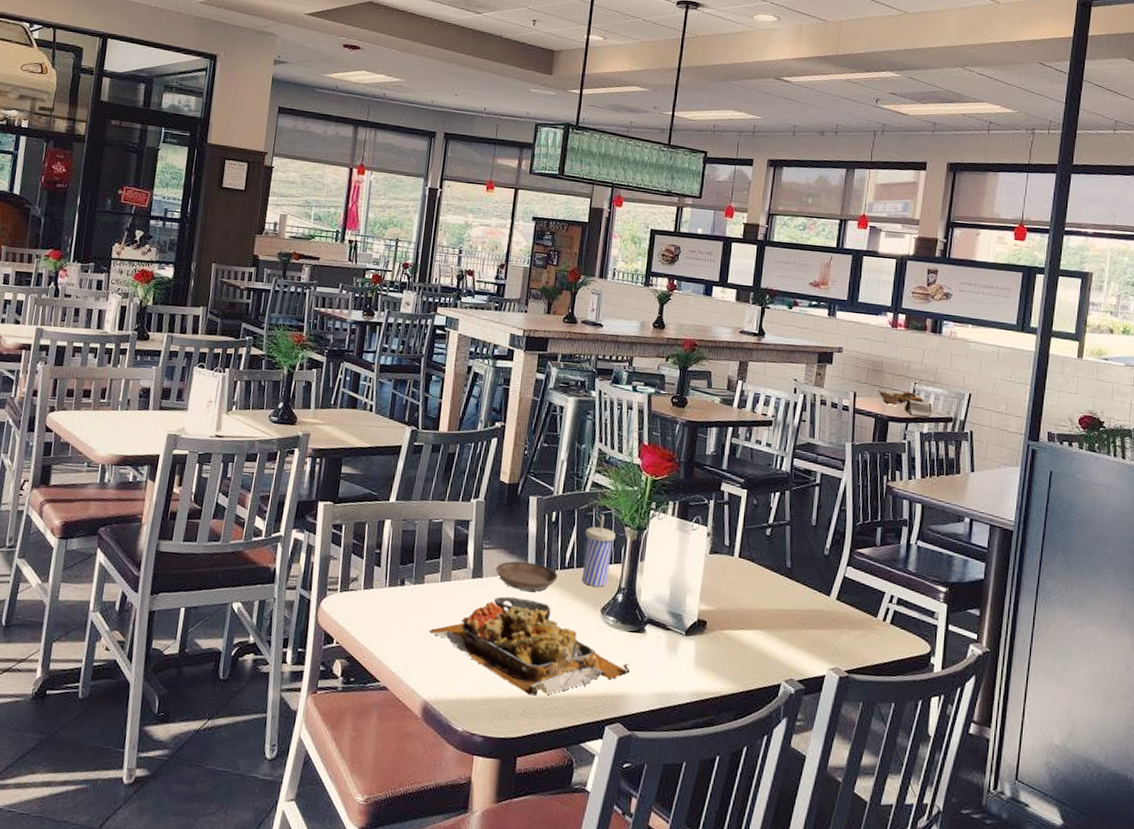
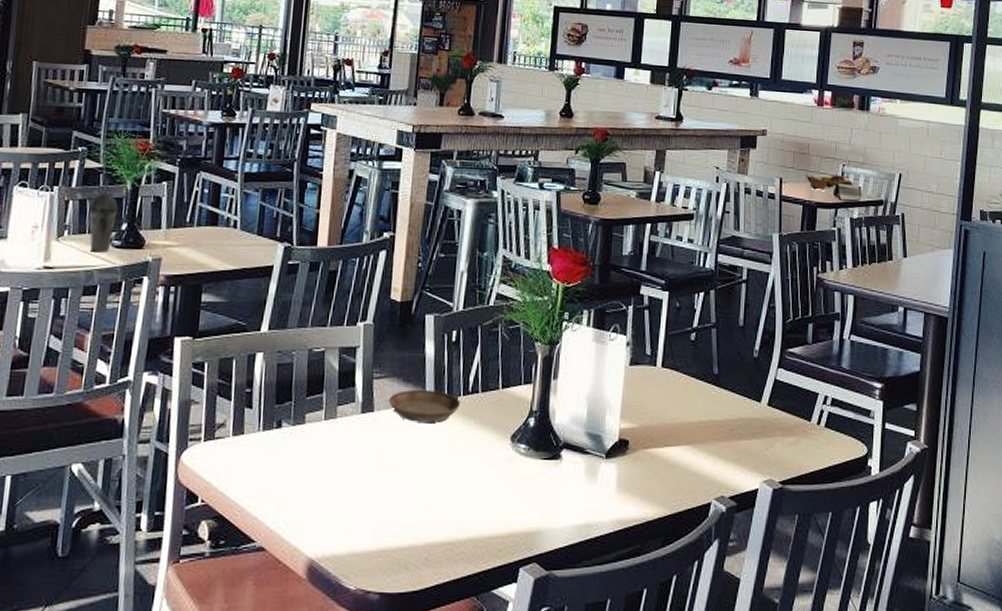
beverage cup: none [252,363,277,426] -> present [88,178,119,253]
food tray: present [429,596,631,695] -> none [312,431,546,541]
beverage cup: present [581,514,616,587] -> none [488,329,525,412]

